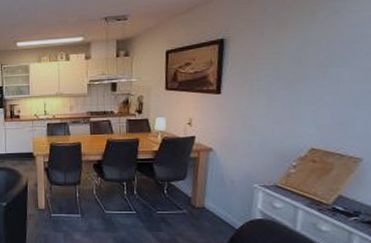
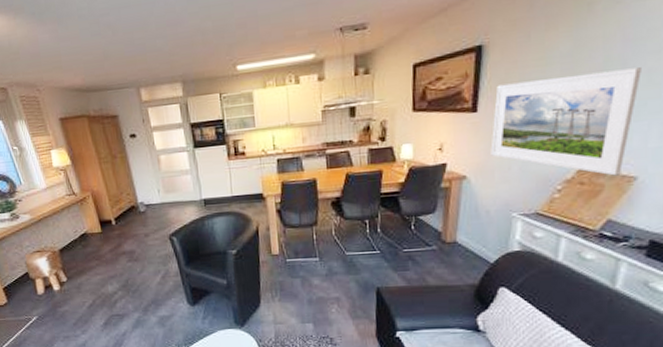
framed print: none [233,65,359,156] -> present [490,67,641,176]

